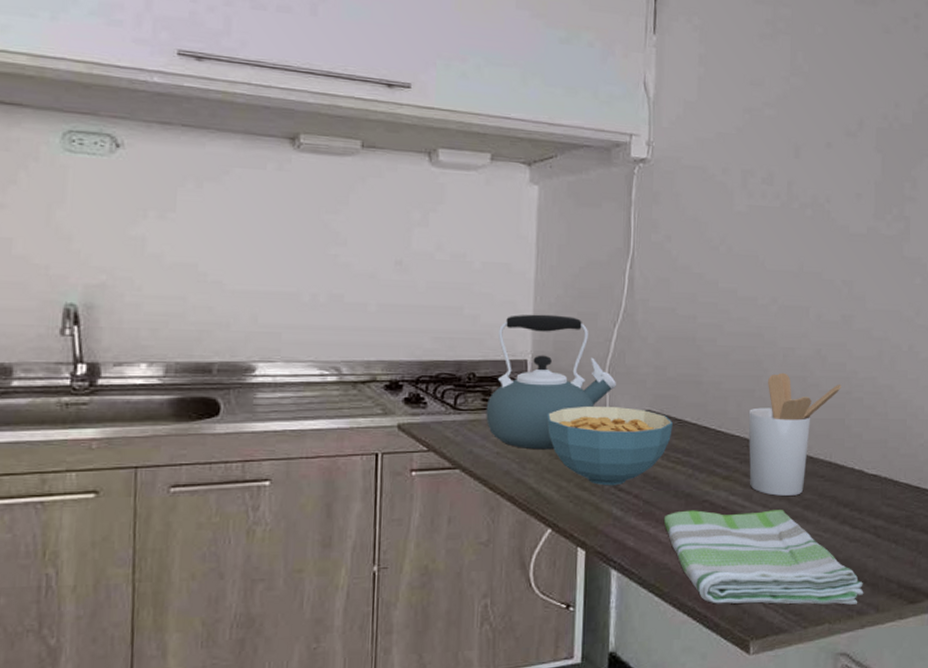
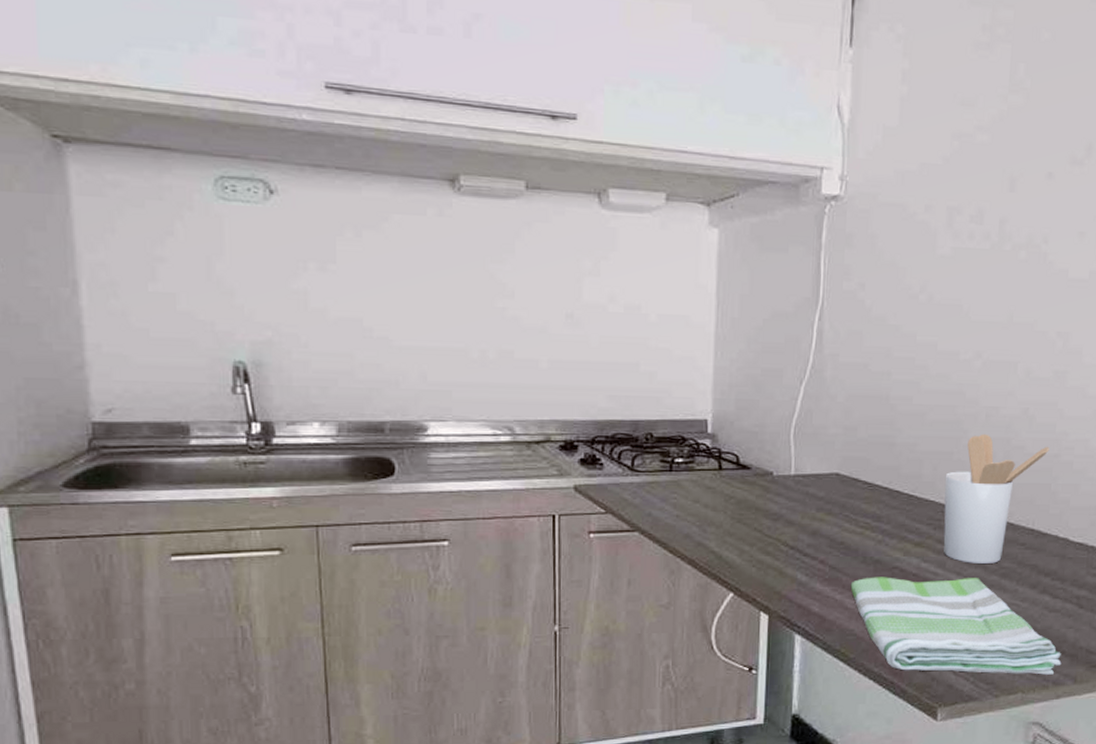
kettle: present [486,314,617,450] -> none [664,370,803,513]
cereal bowl: present [547,405,673,486] -> none [728,468,862,551]

